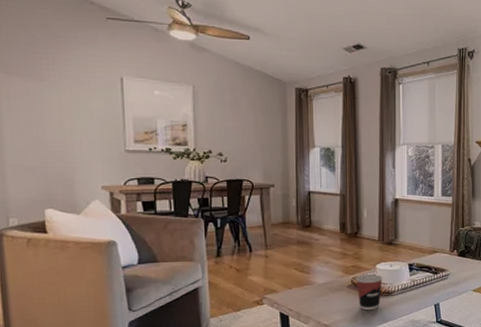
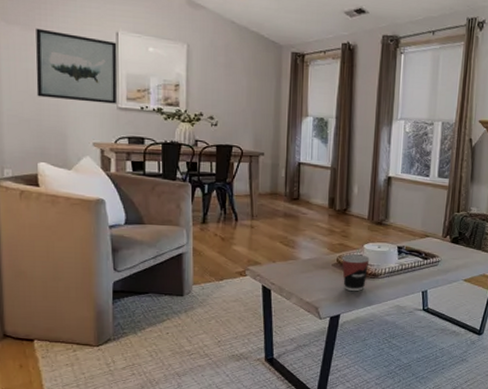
wall art: none [38,78,124,147] -> present [36,28,118,104]

